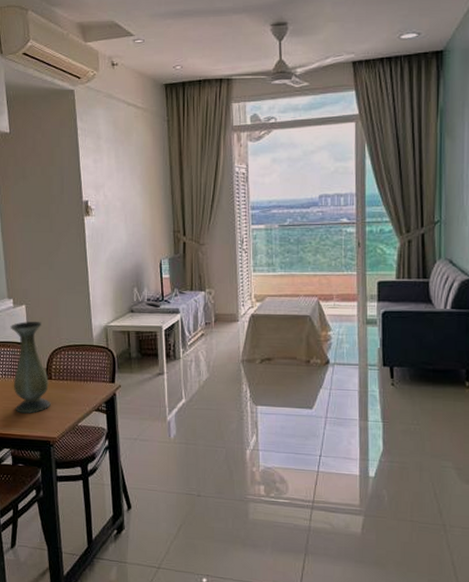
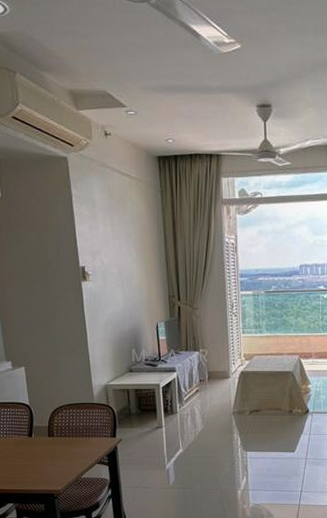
vase: present [10,321,51,414] -> none [9,382,54,470]

